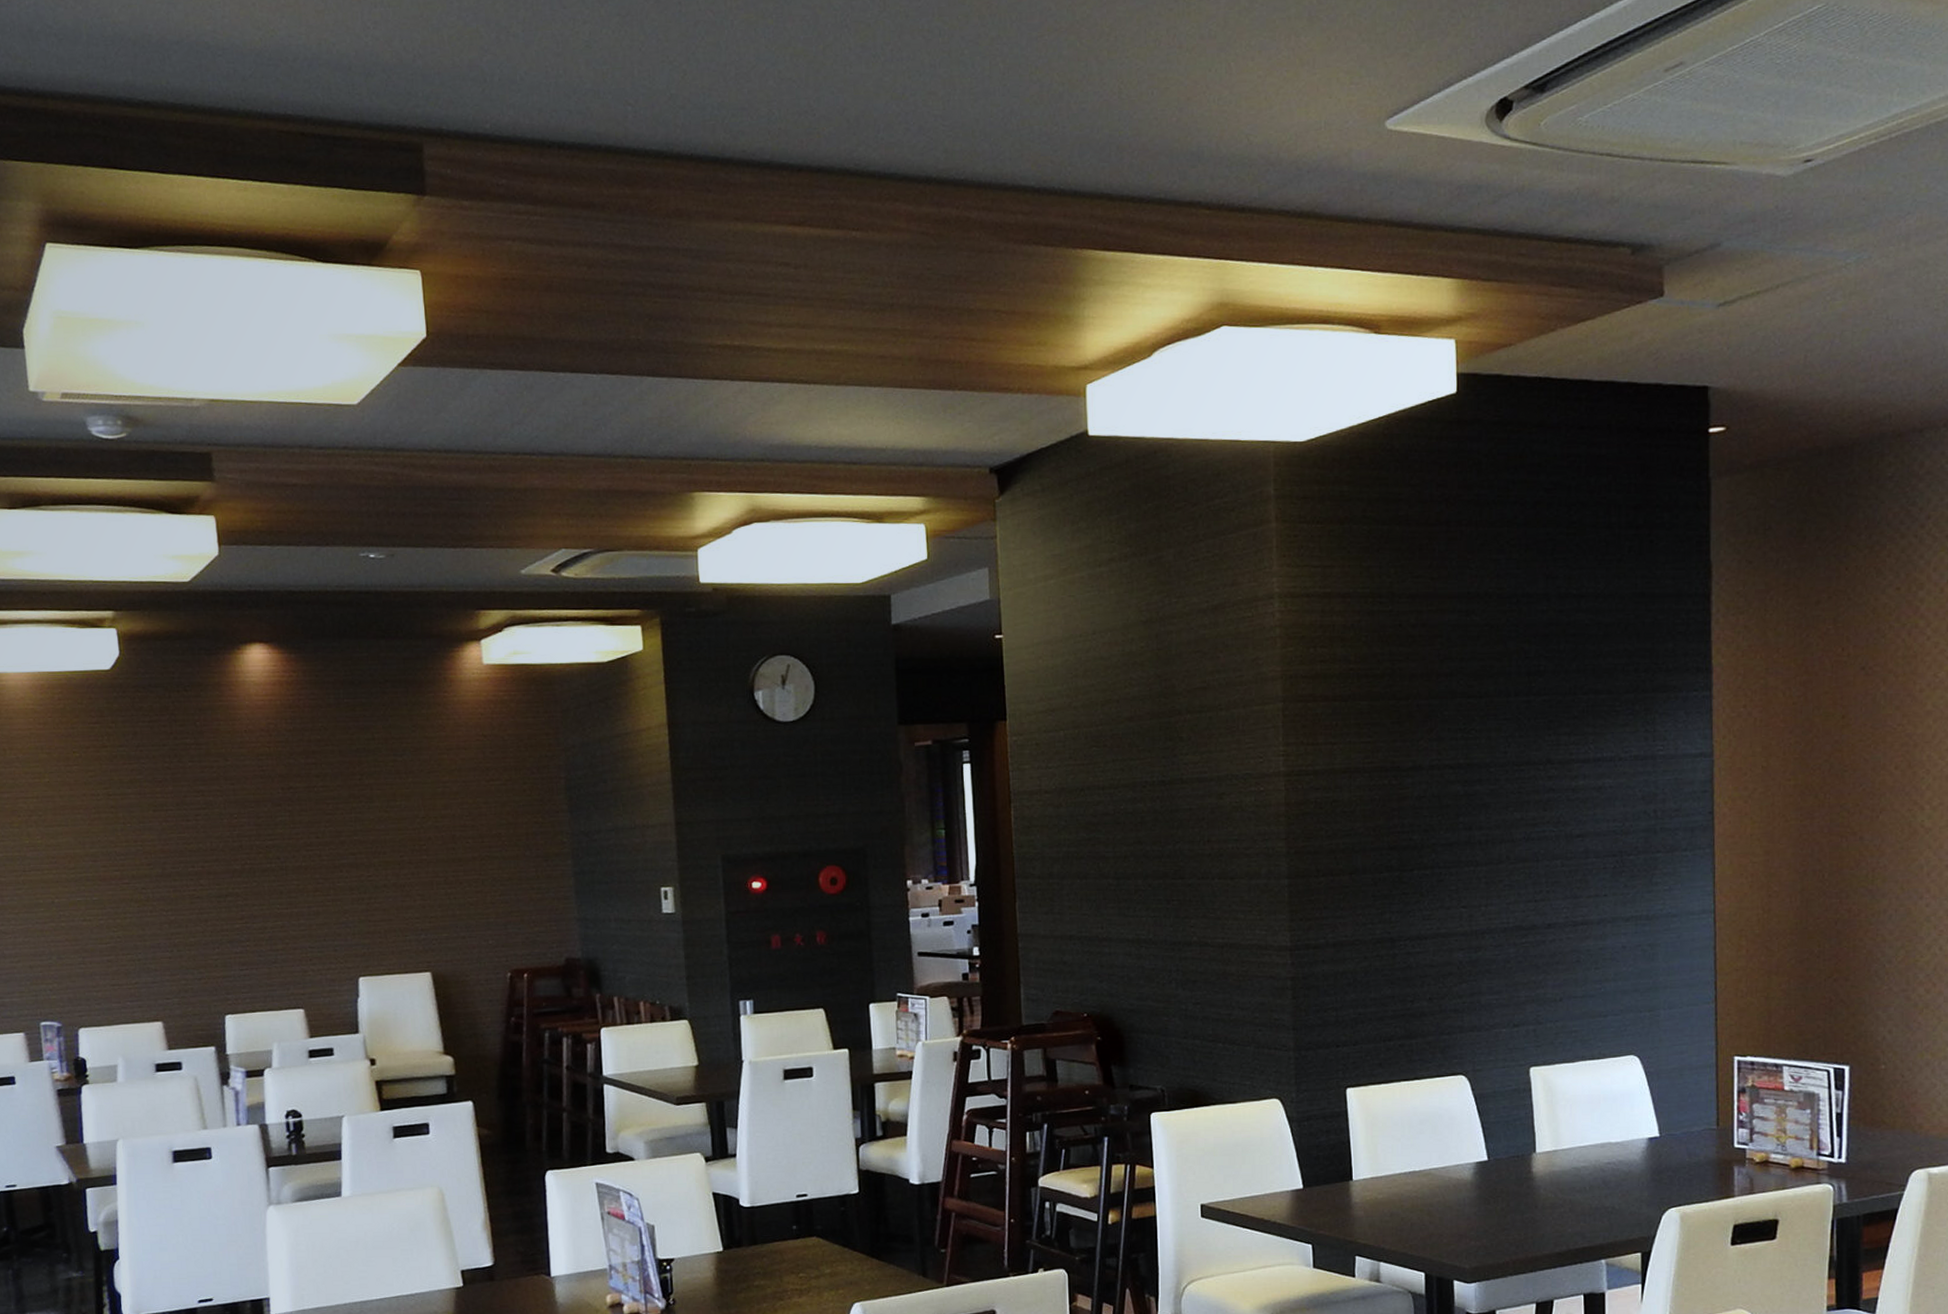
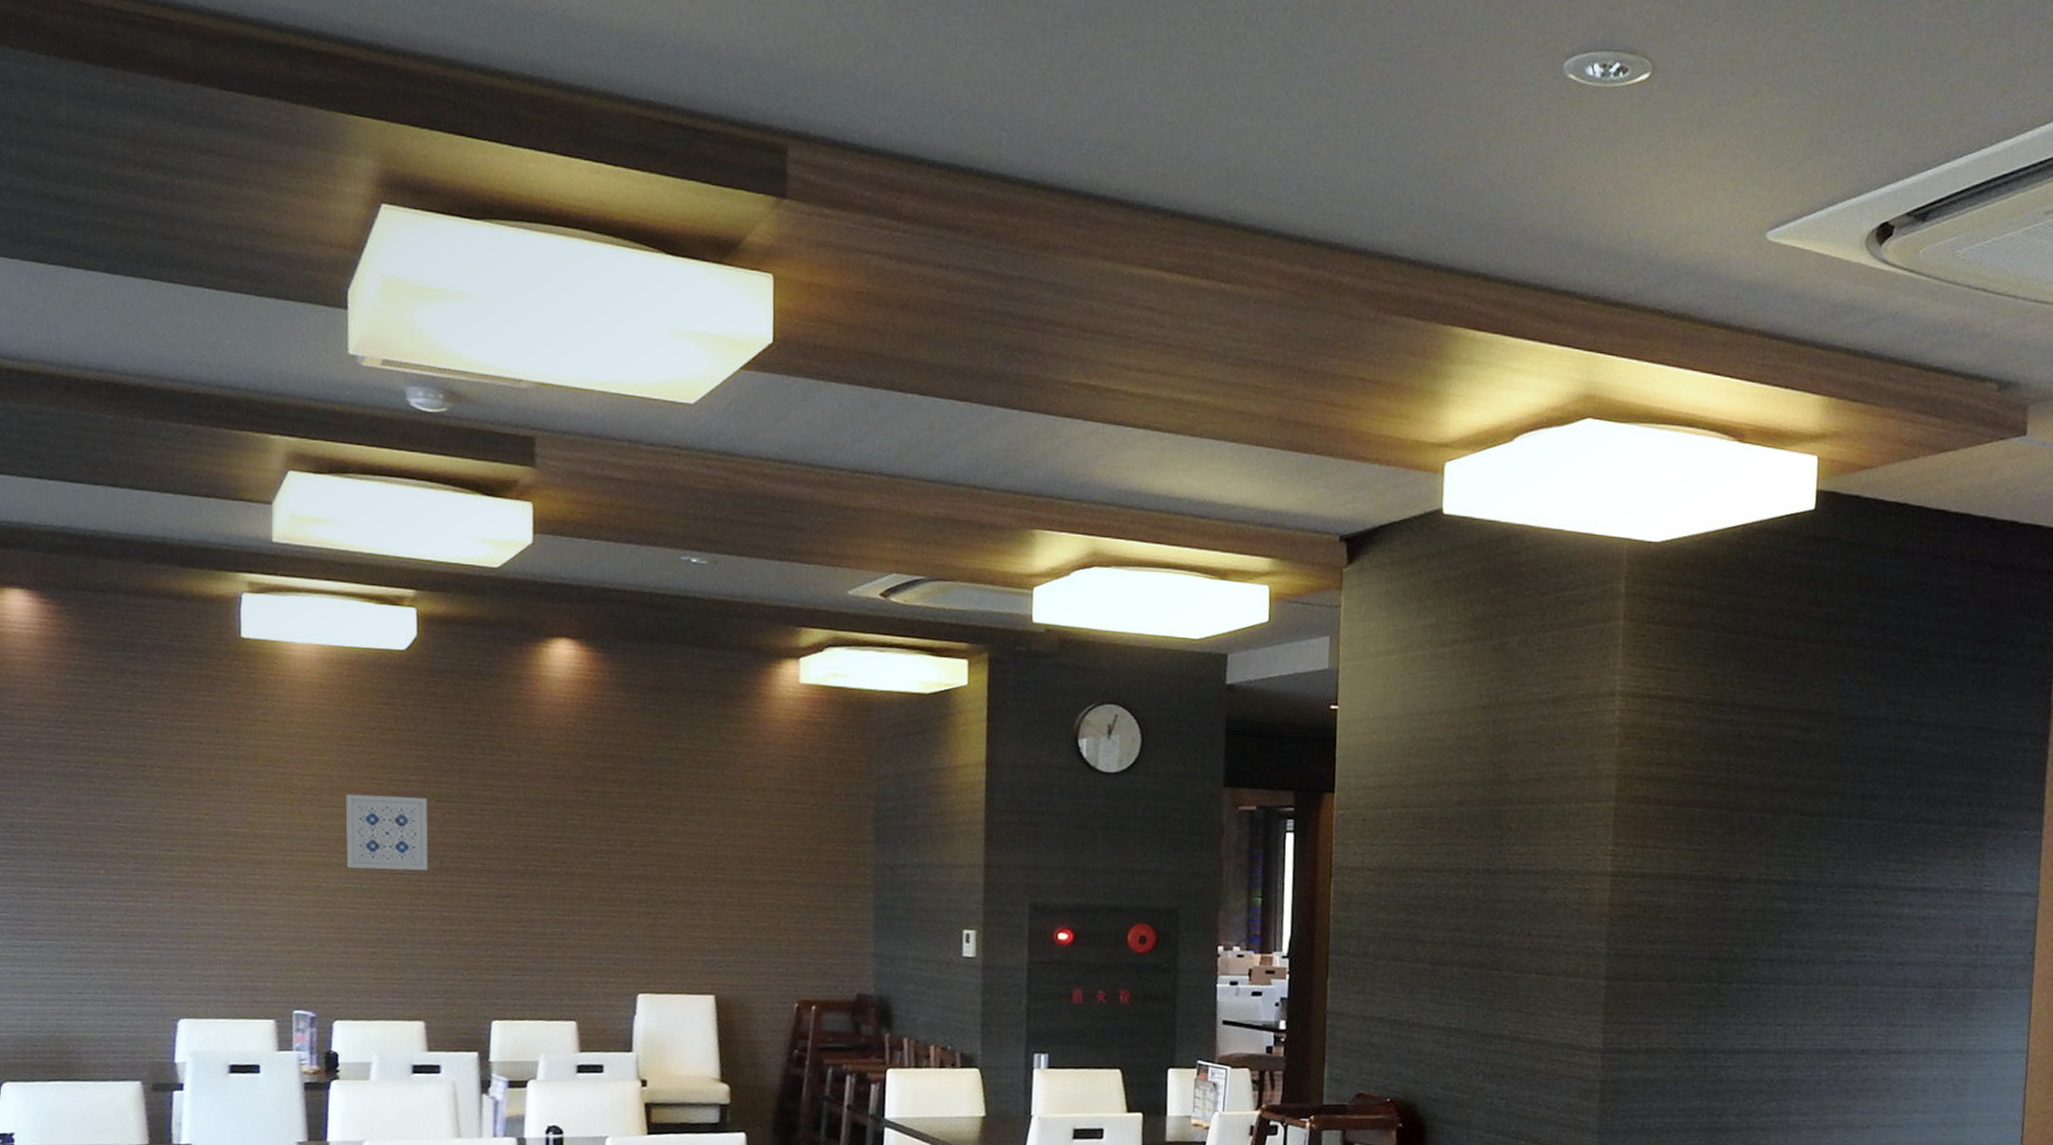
wall art: none [68,809,152,882] -> present [346,793,428,871]

